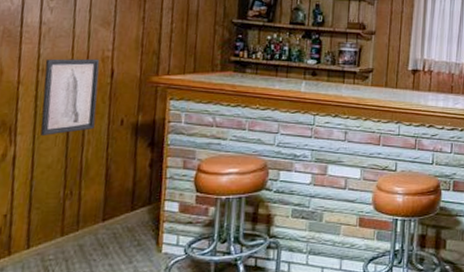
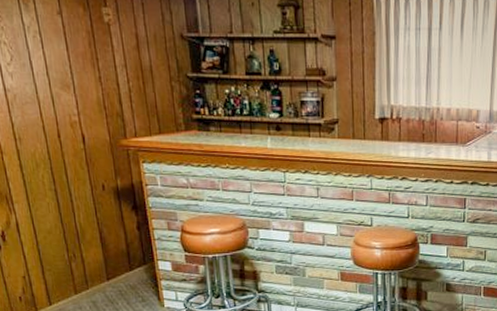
wall art: present [40,58,100,135] -> none [19,124,80,203]

